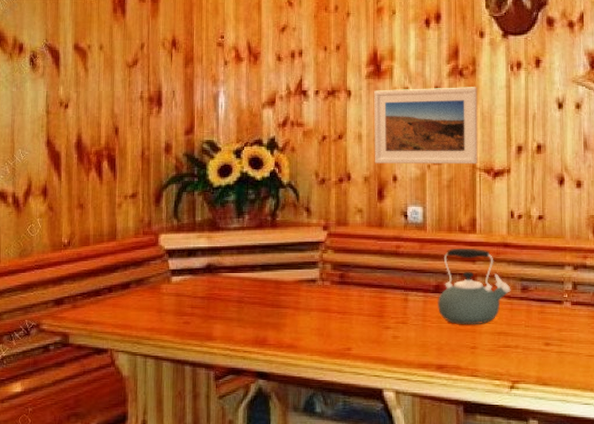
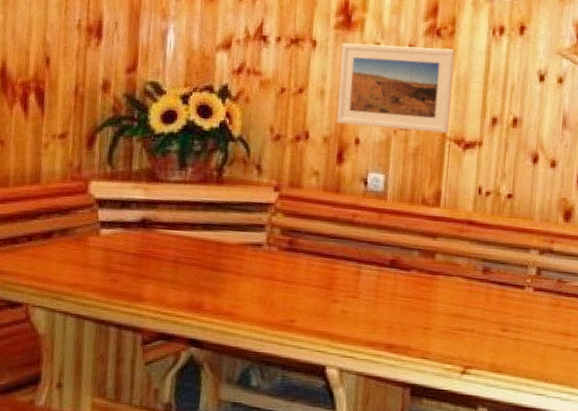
kettle: present [438,248,511,324] -> none [392,222,472,304]

